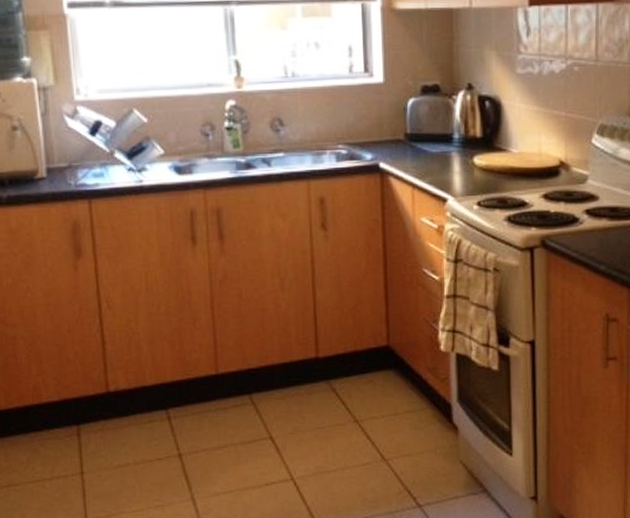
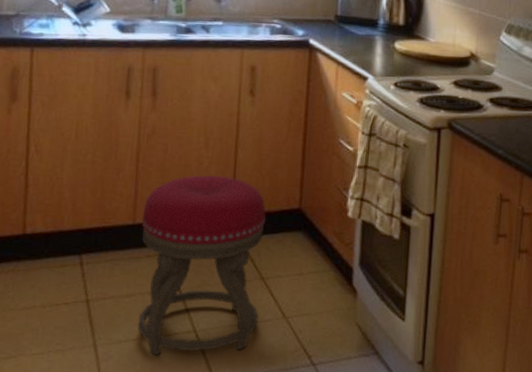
stool: none [224,318,356,506] -> present [137,175,266,356]

